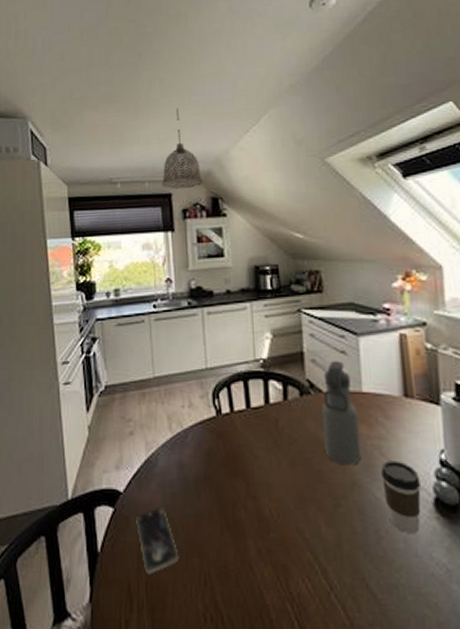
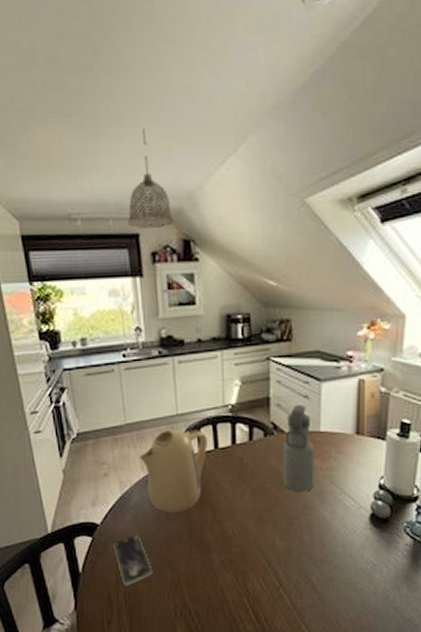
kettle: none [168,384,239,484] -> present [140,429,208,513]
coffee cup: present [381,460,421,535] -> none [330,486,360,542]

